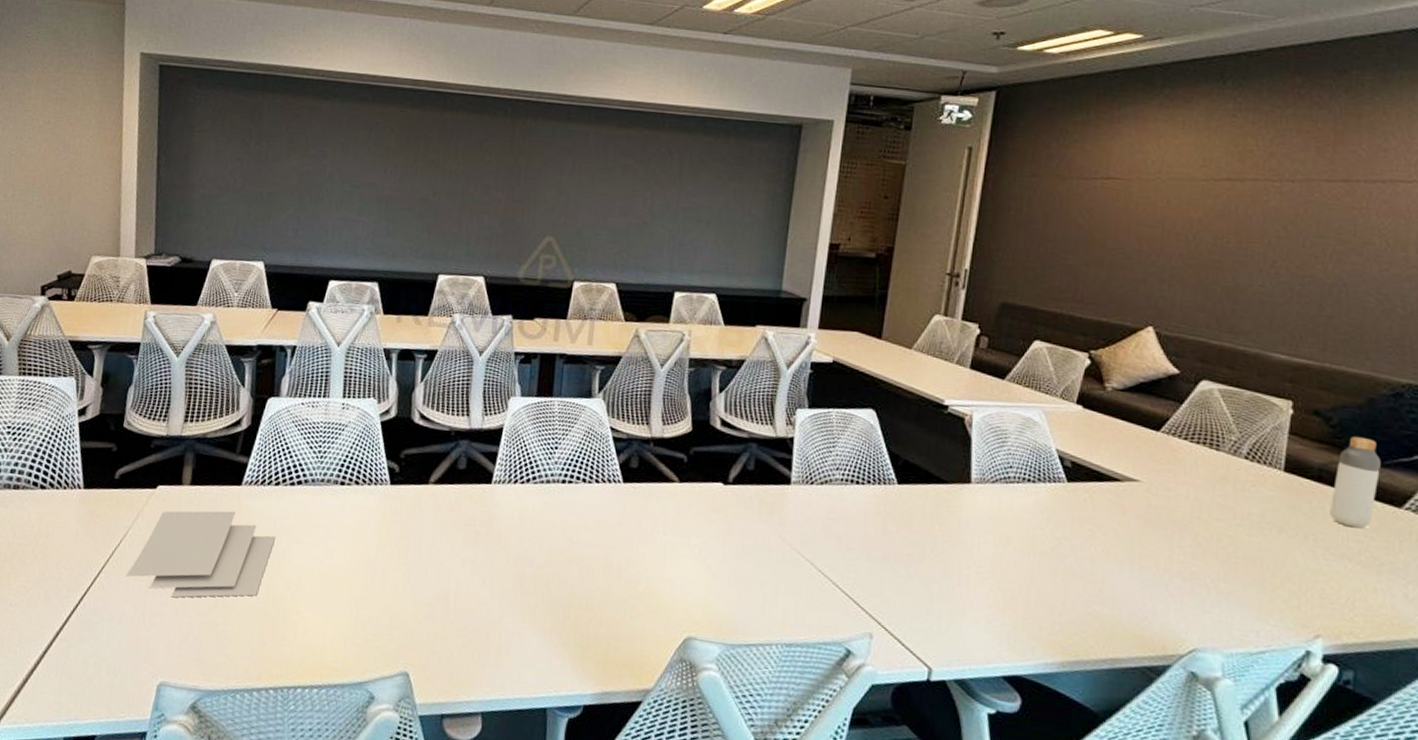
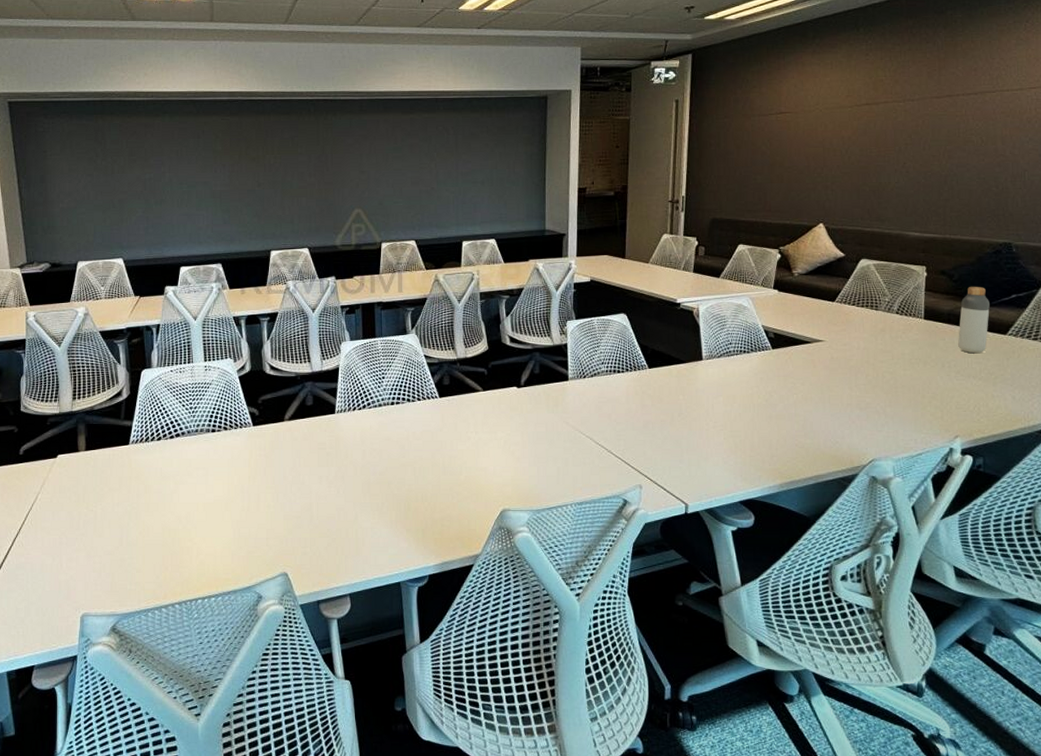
papers: present [125,511,276,598] -> none [41,466,164,544]

